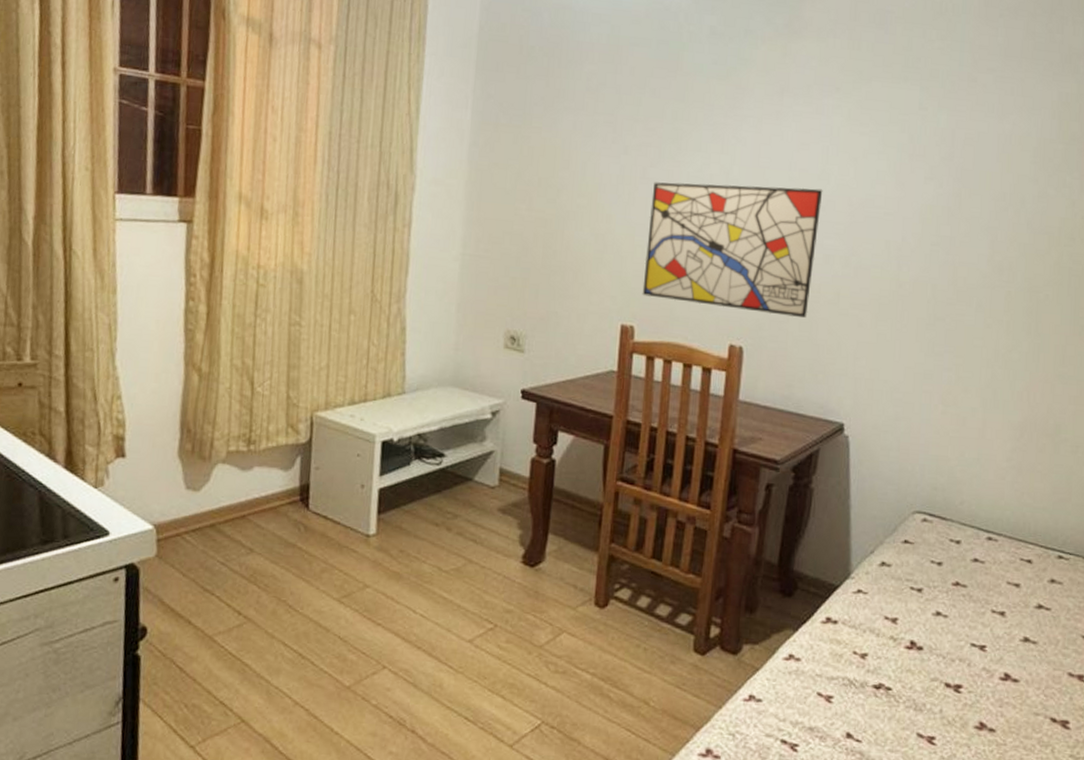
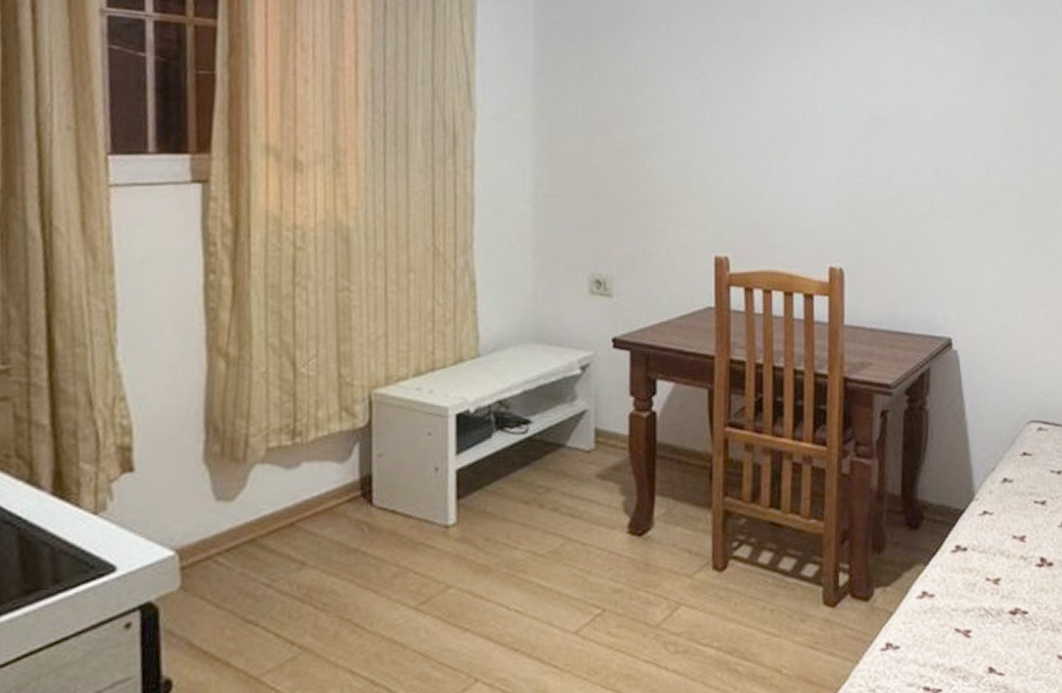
wall art: present [642,182,823,318] -> none [733,99,907,232]

